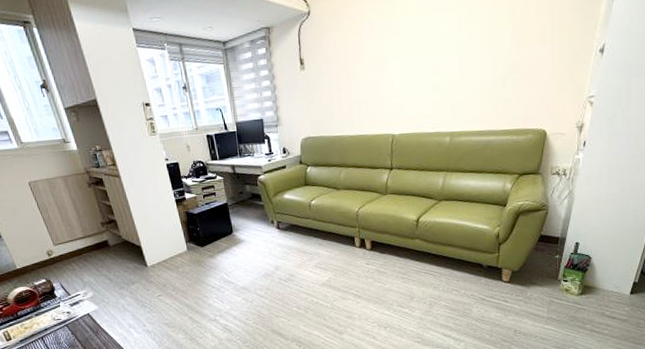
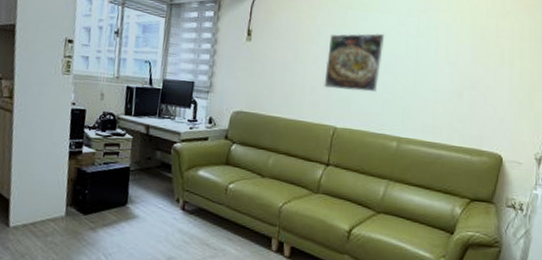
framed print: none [376,35,428,100] -> present [324,33,384,92]

